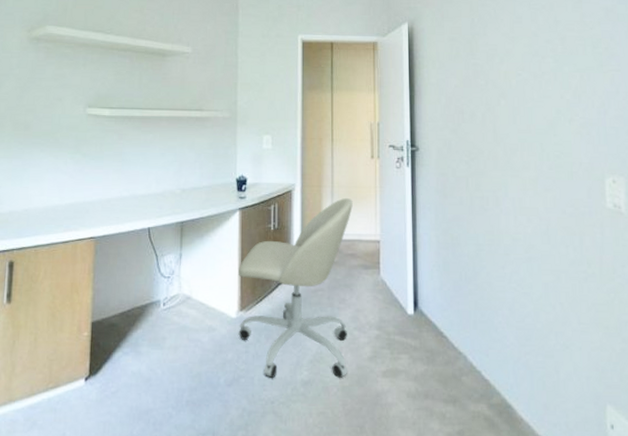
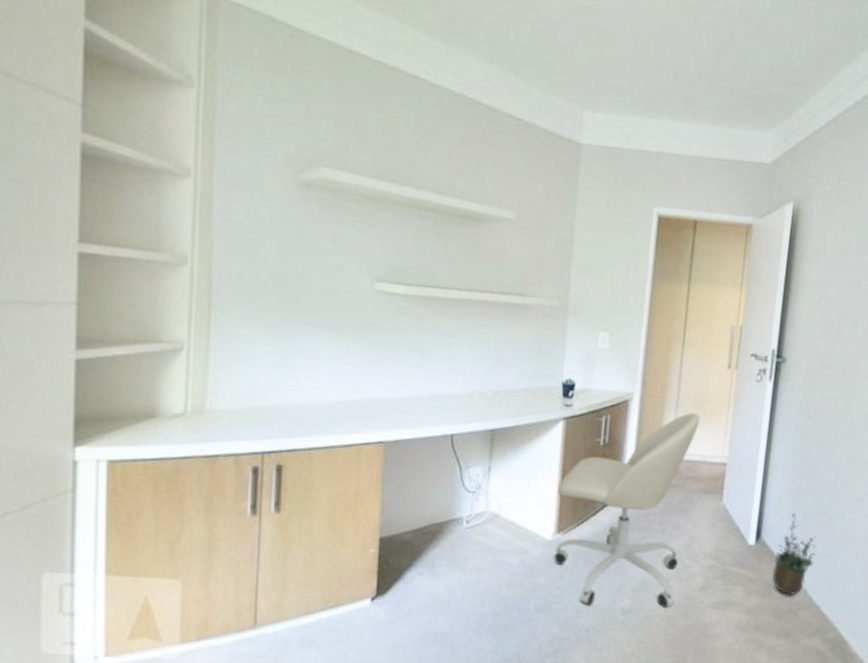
potted plant: none [432,283,469,363] -> present [772,513,816,596]

